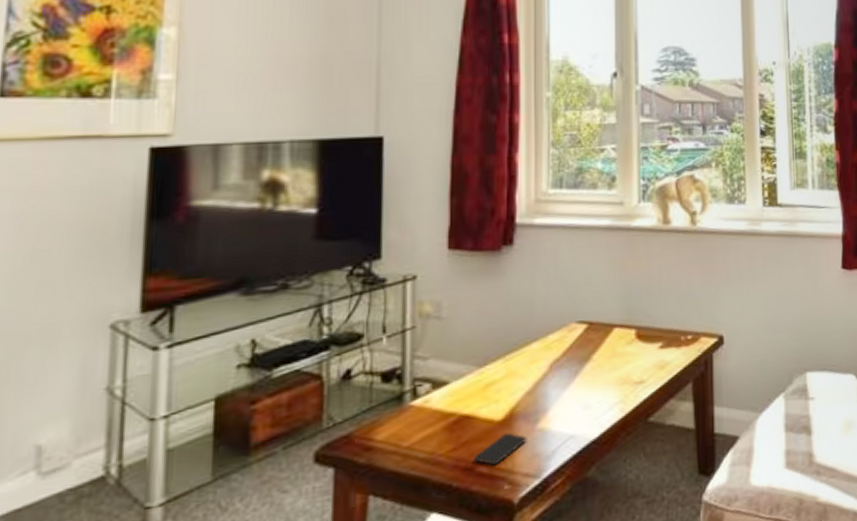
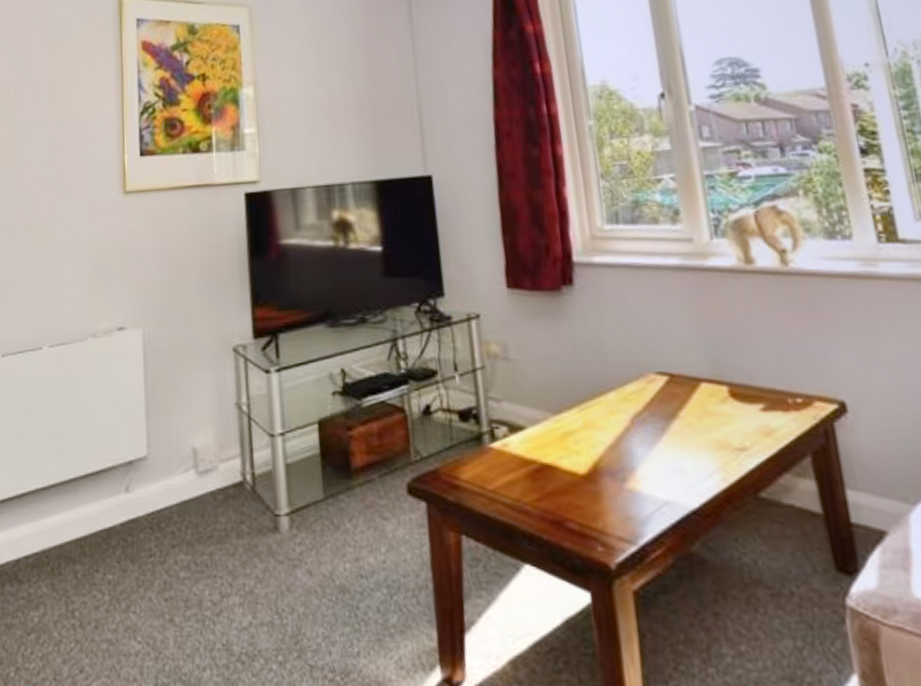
smartphone: present [474,433,527,465] -> none [561,489,616,523]

